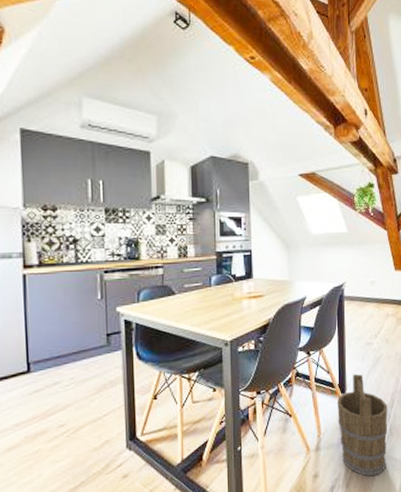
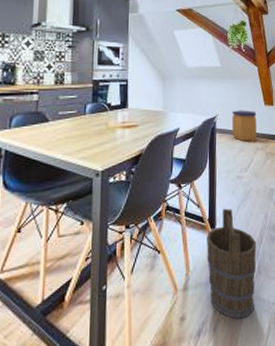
trash can: none [360,276,387,308] -> present [231,110,257,142]

